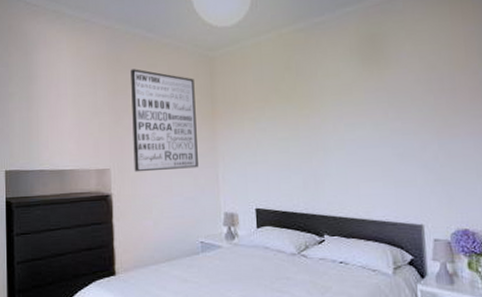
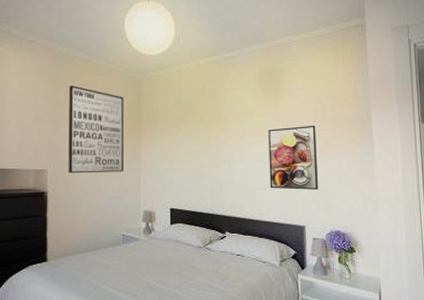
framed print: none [371,99,438,181] -> present [268,125,318,190]

